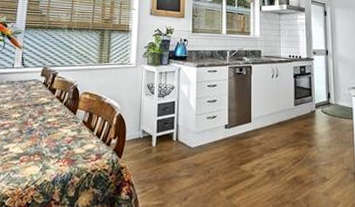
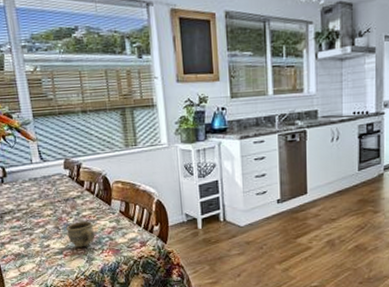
cup: none [28,127,56,154] -> present [66,221,96,248]

